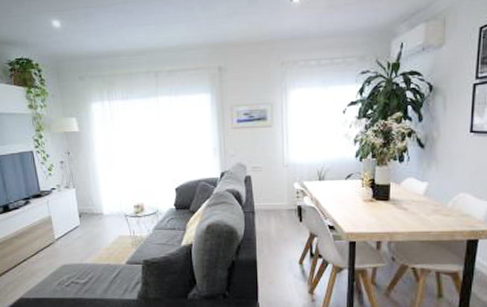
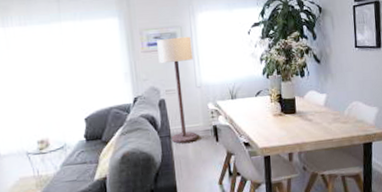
floor lamp: none [247,114,282,220] -> present [157,36,198,144]

